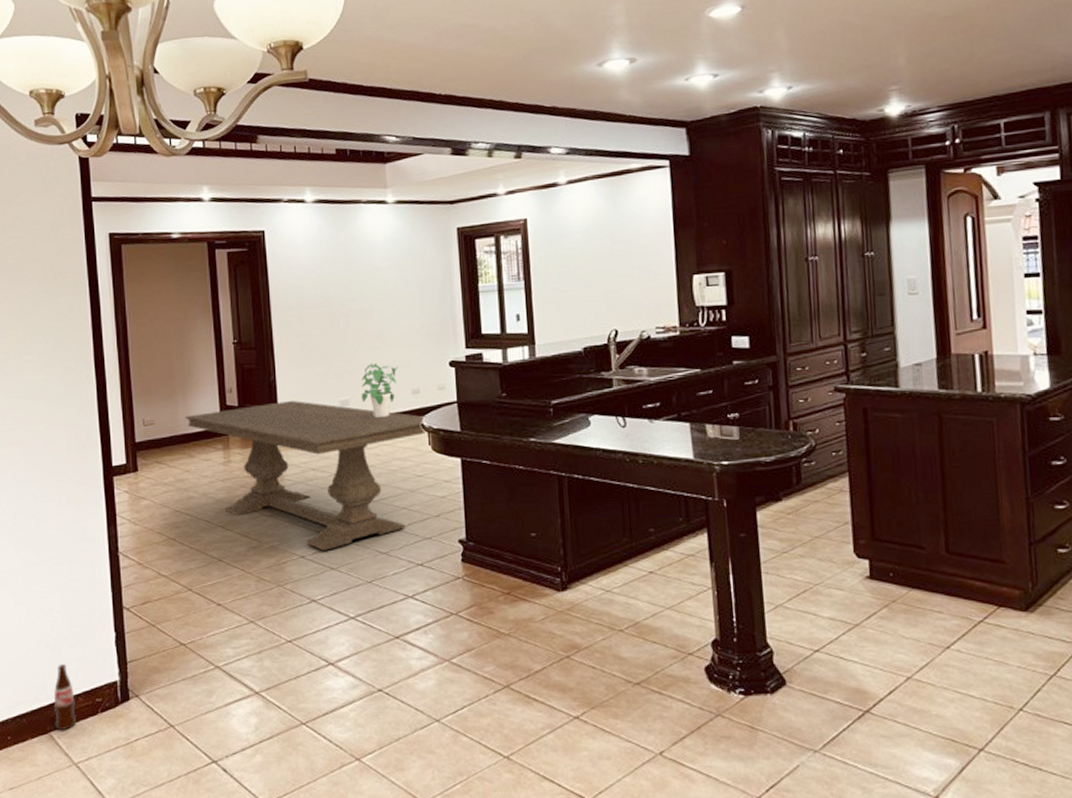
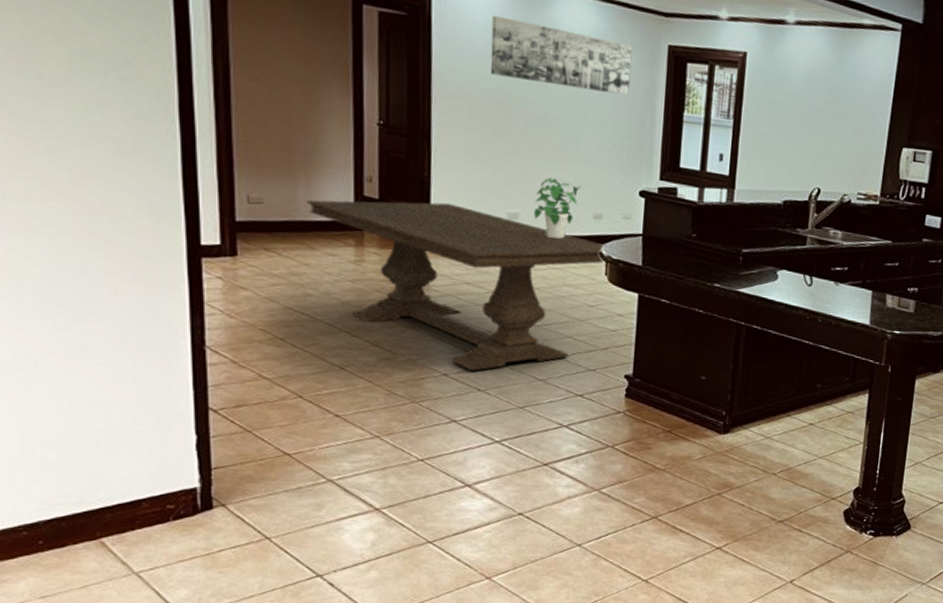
bottle: present [54,664,76,730] -> none [108,465,137,537]
wall art: none [312,234,429,284] -> present [490,15,633,95]

